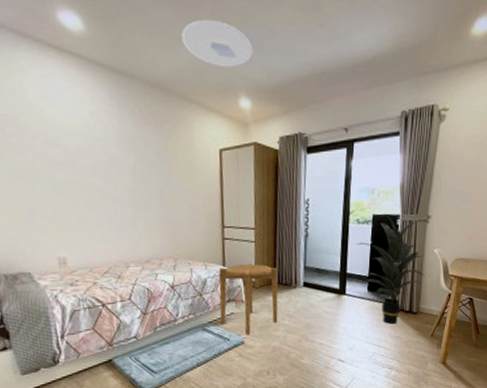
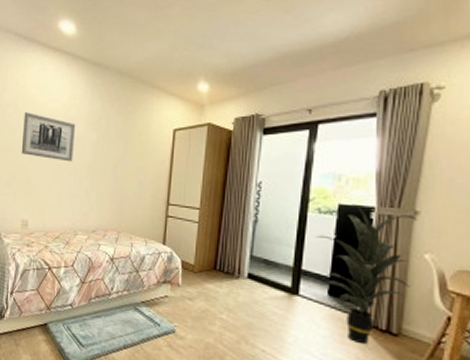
wall art: none [32,129,110,189] -> present [21,111,76,162]
ceiling light: present [181,19,254,68] -> none [152,16,216,56]
side table: present [218,263,279,334] -> none [153,244,220,323]

